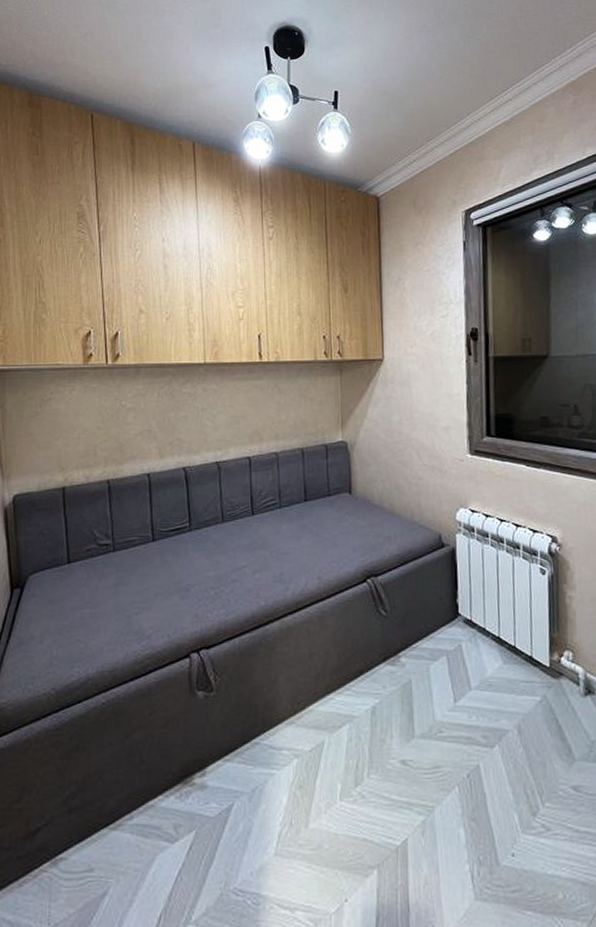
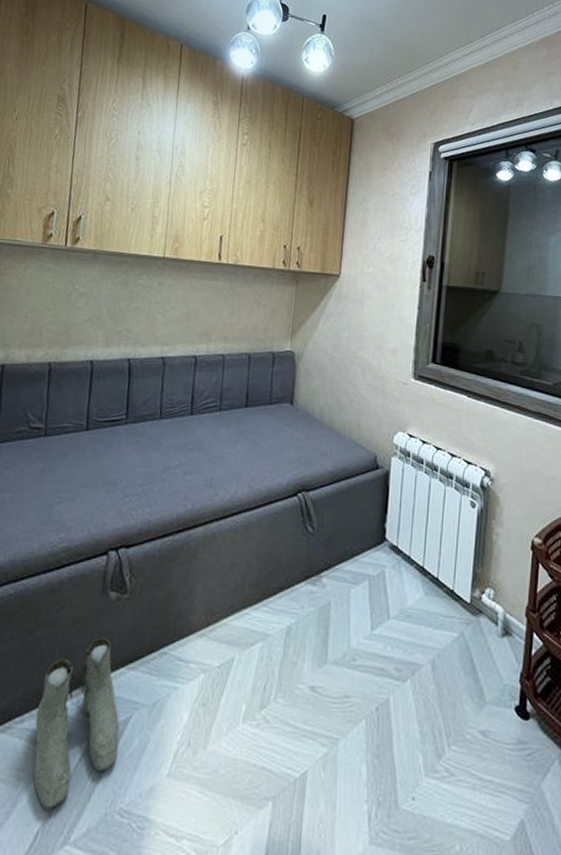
boots: none [144,734,225,895] -> present [33,637,120,810]

